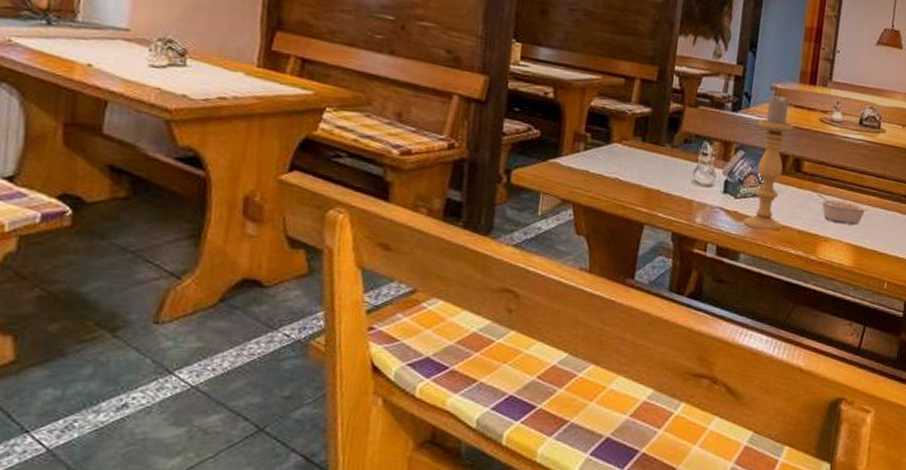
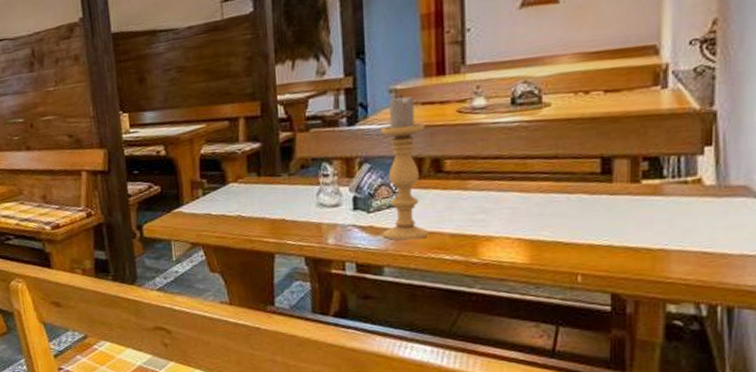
legume: present [816,193,869,226] -> none [466,190,541,220]

